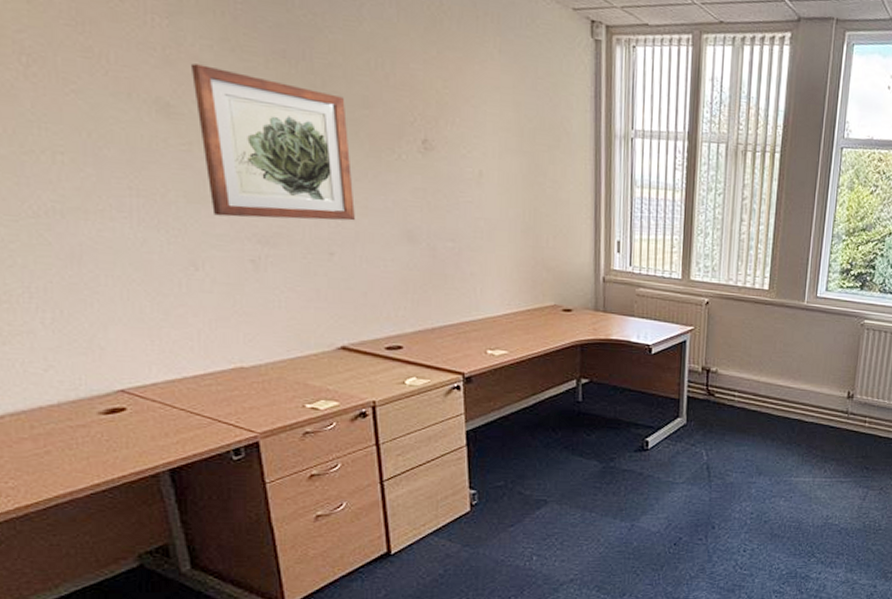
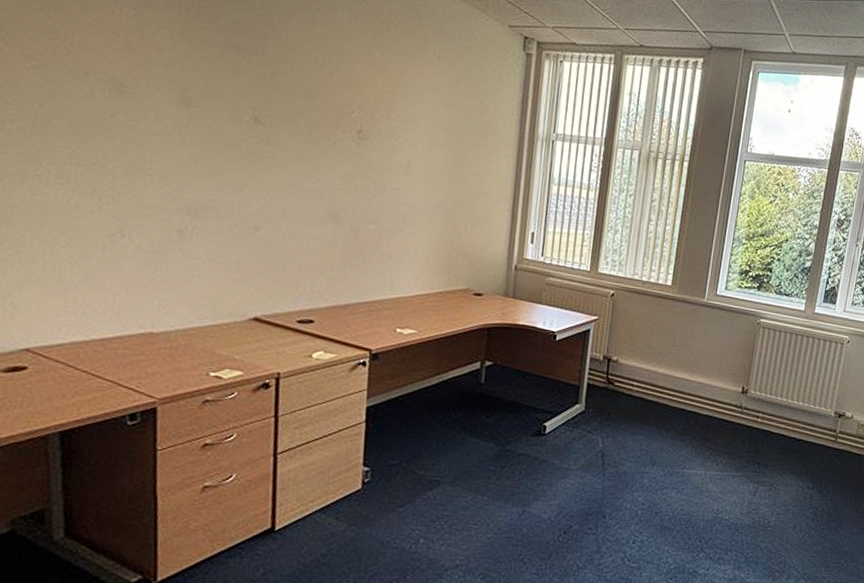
wall art: present [190,63,355,221] -> none [147,50,290,200]

